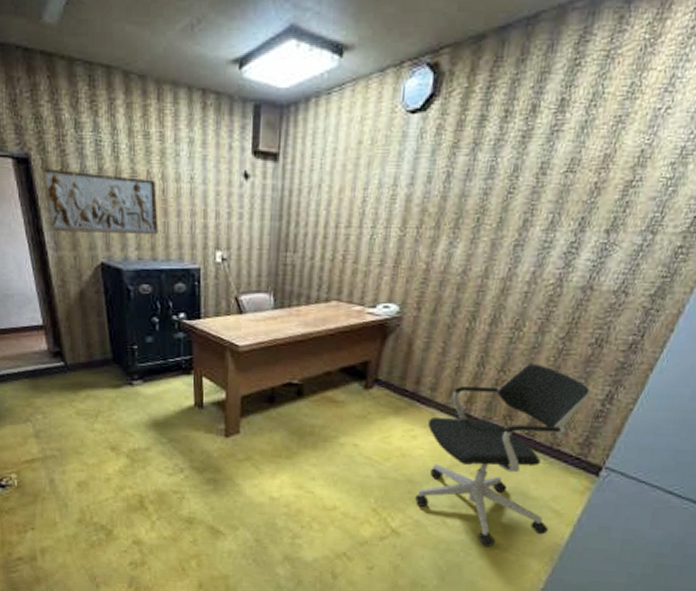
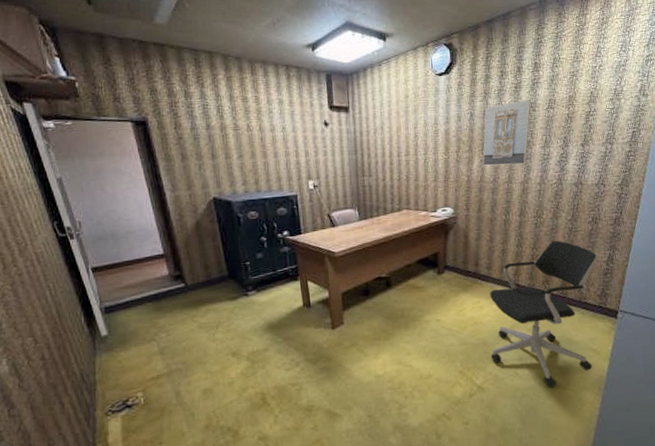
relief sculpture: present [42,168,158,235] -> none [158,128,260,177]
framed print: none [450,156,542,254] -> present [482,99,531,166]

